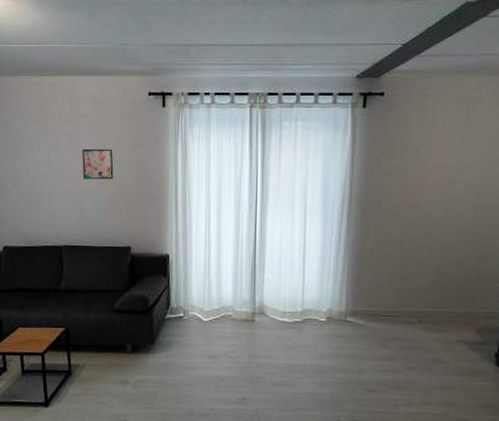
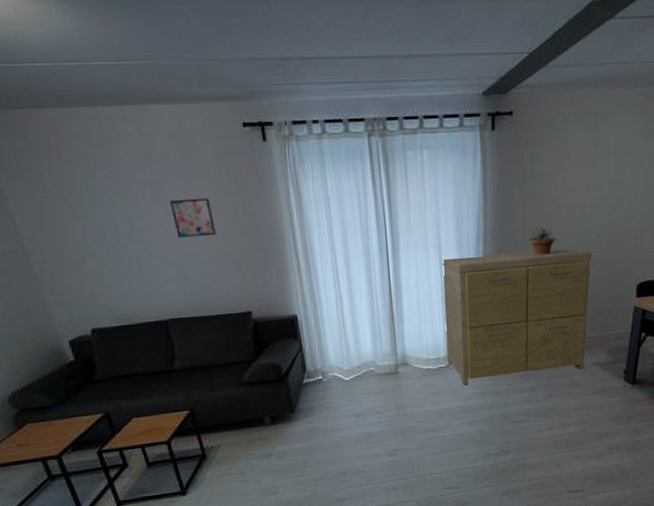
dresser: none [304,217,460,345] -> present [441,247,591,384]
potted plant: none [393,196,424,224] -> present [528,225,558,256]

